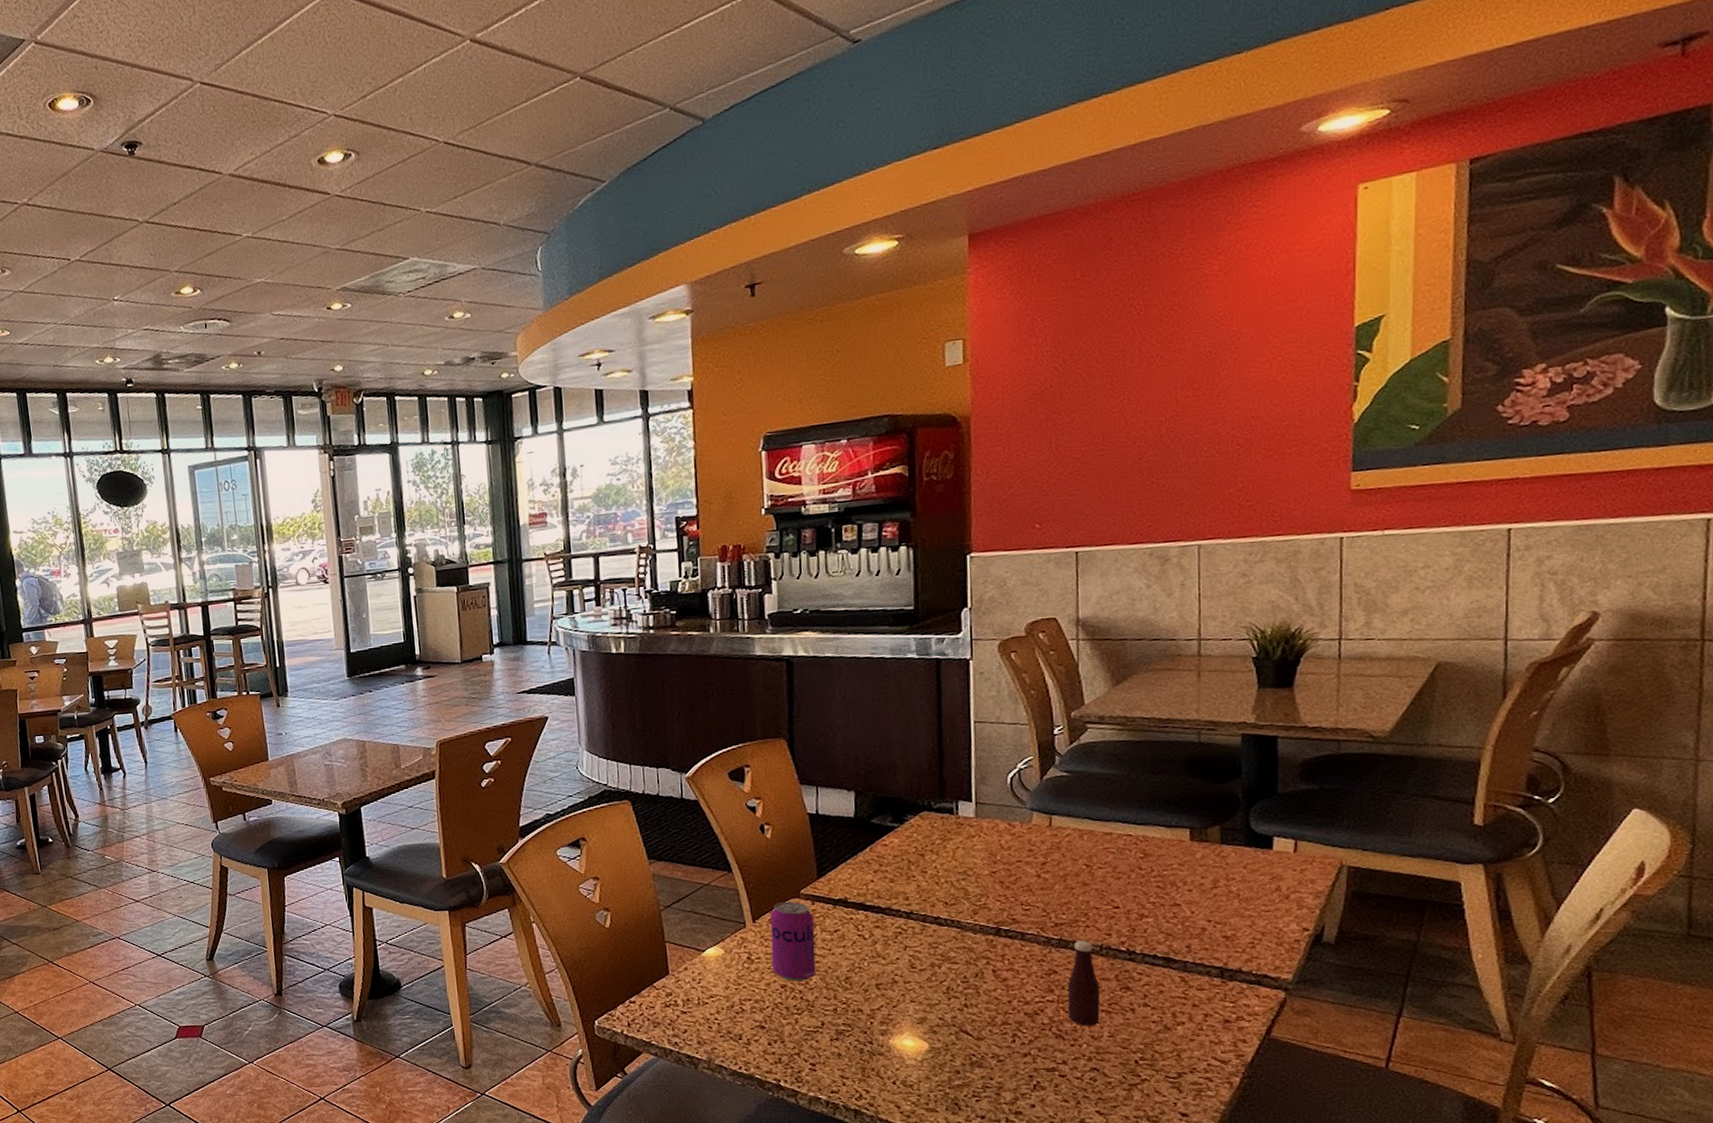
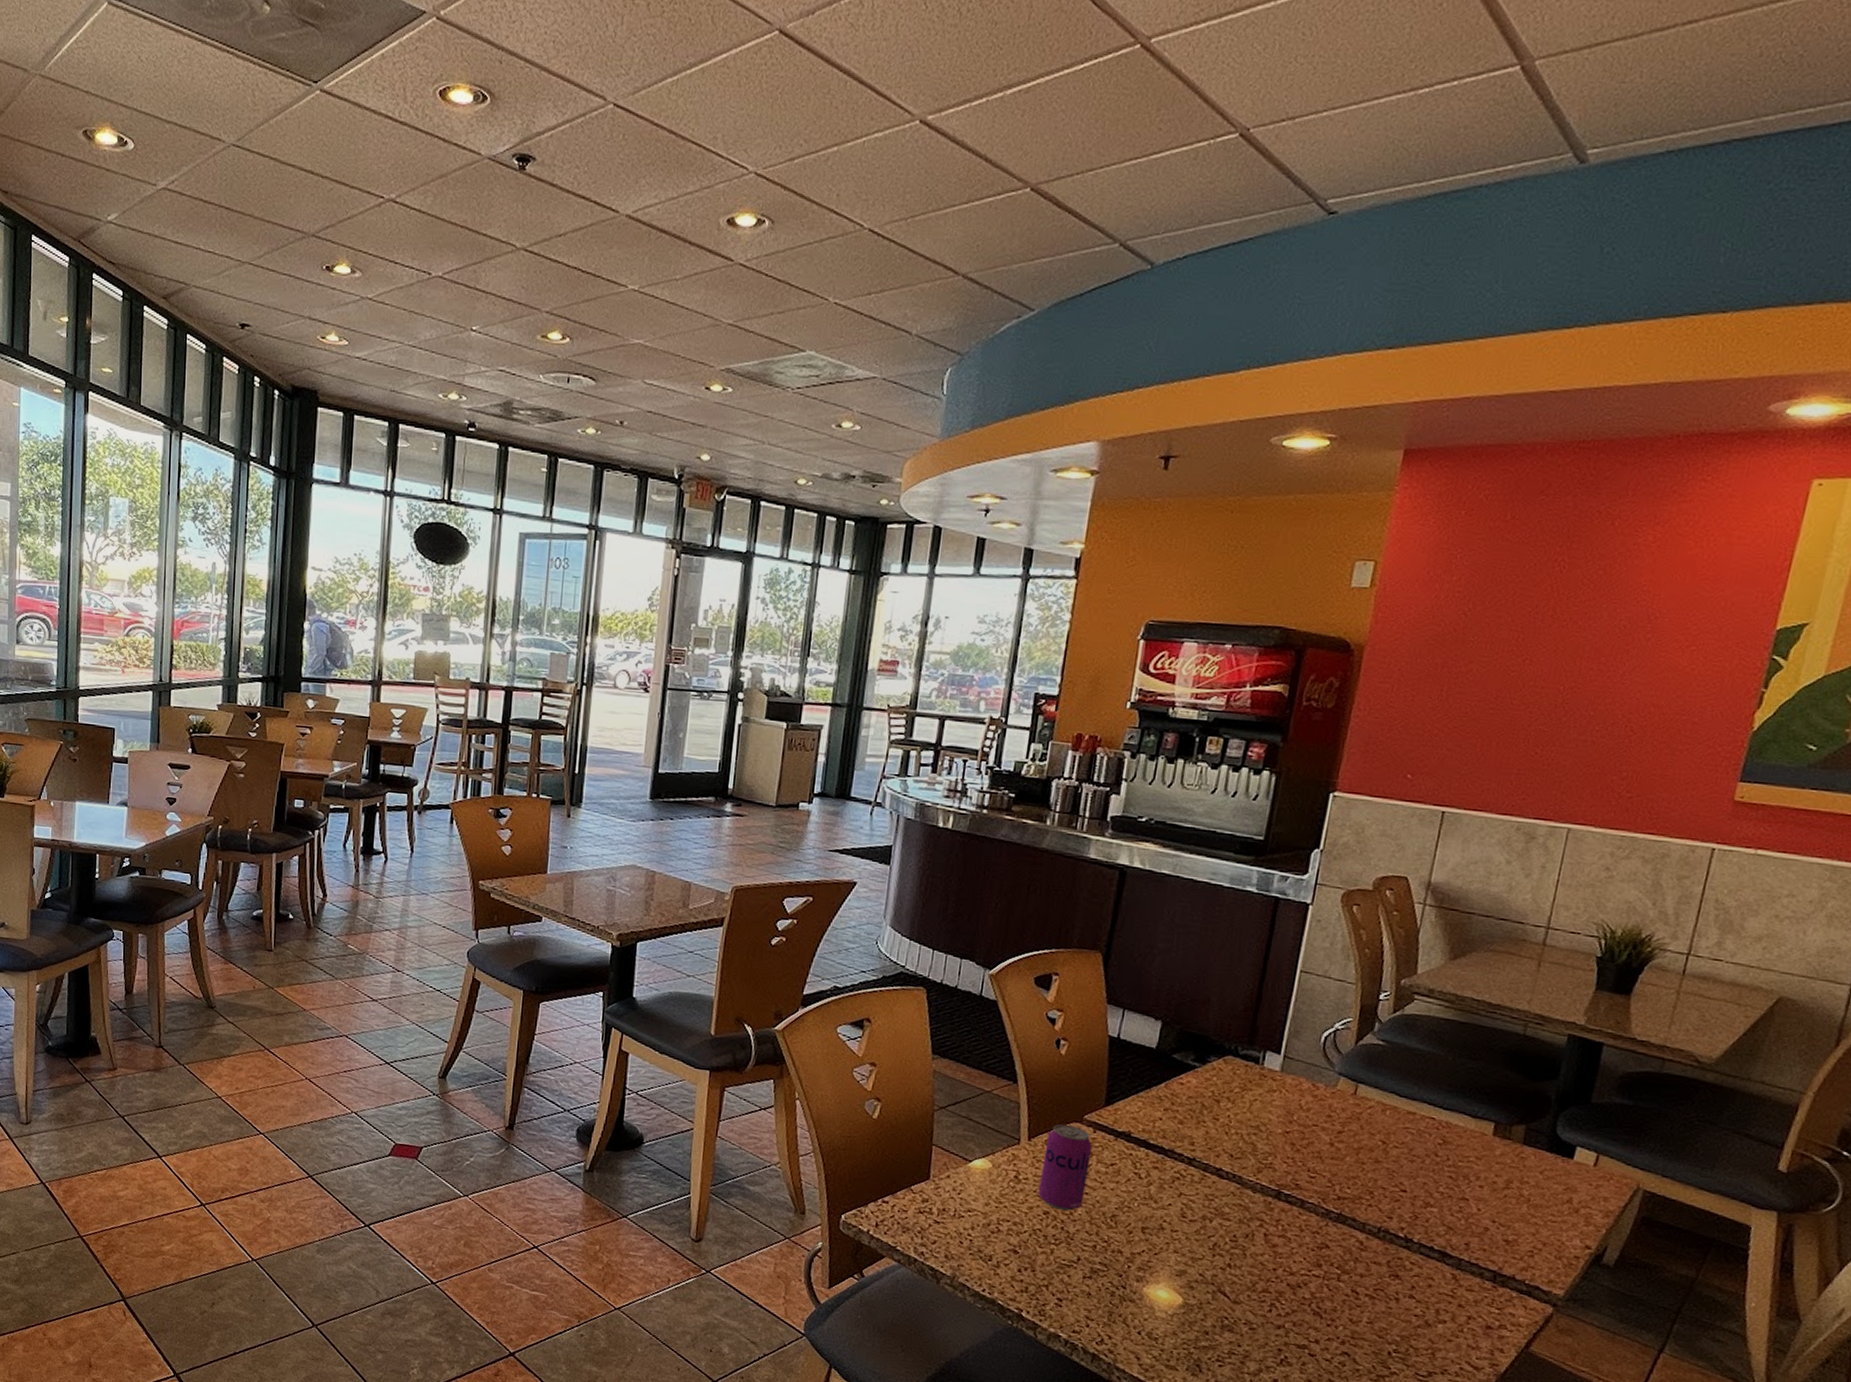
tabasco sauce: present [1068,941,1100,1027] -> none [1331,1218,1372,1309]

